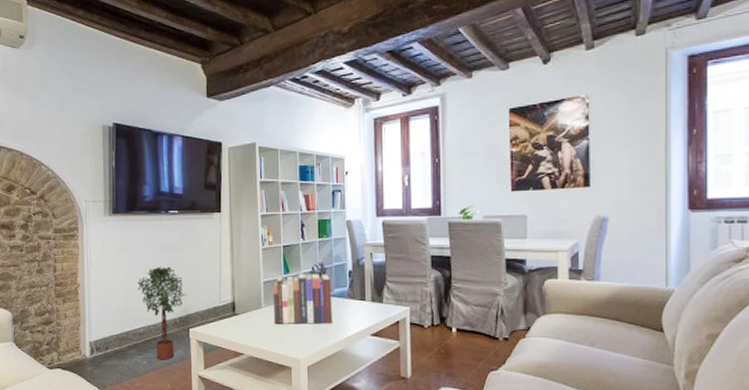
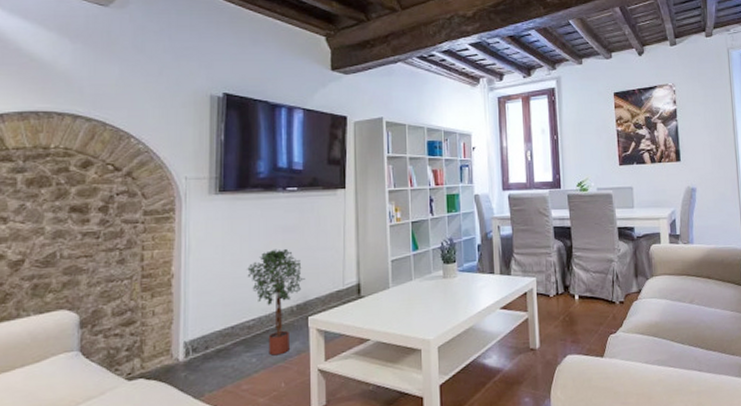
books: present [273,274,332,324] -> none [401,249,462,304]

